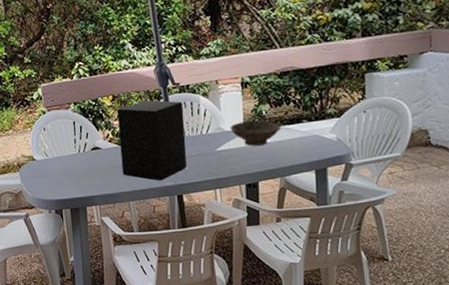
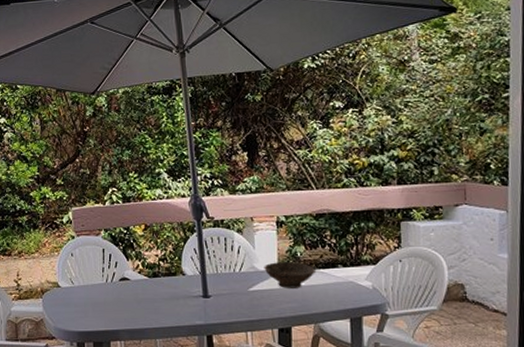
speaker: present [117,100,187,181] -> none [149,232,219,319]

